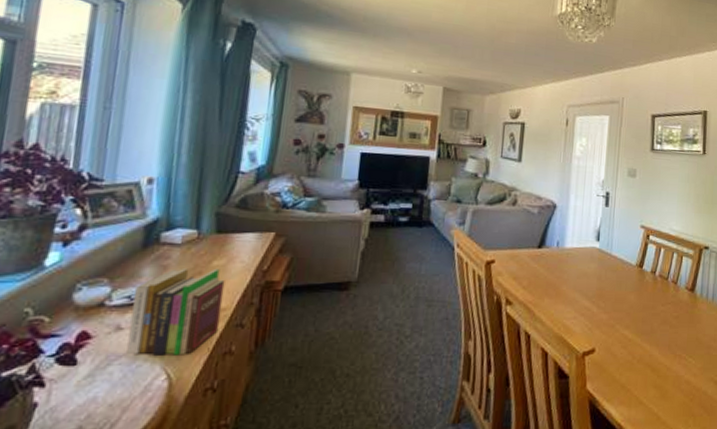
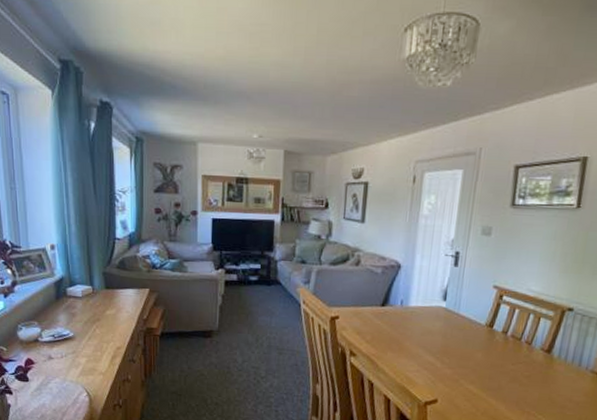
books: present [126,268,225,356] -> none [57,316,118,380]

